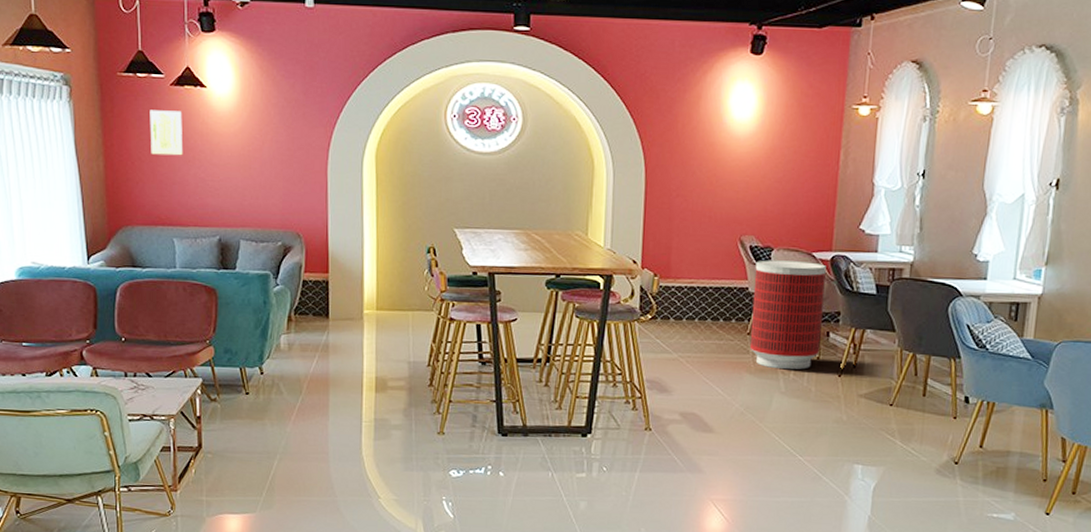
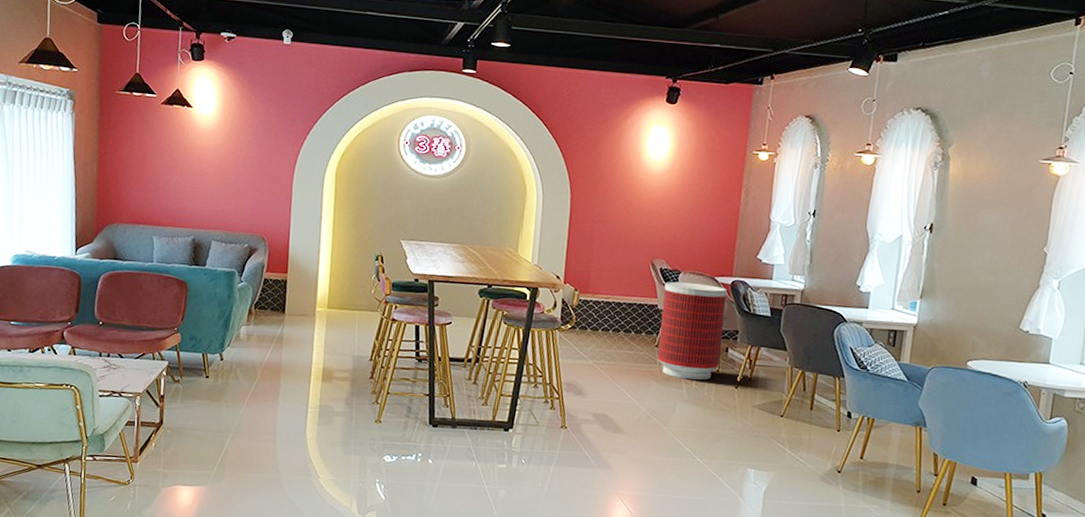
wall art: present [150,110,183,156] -> none [139,124,170,165]

